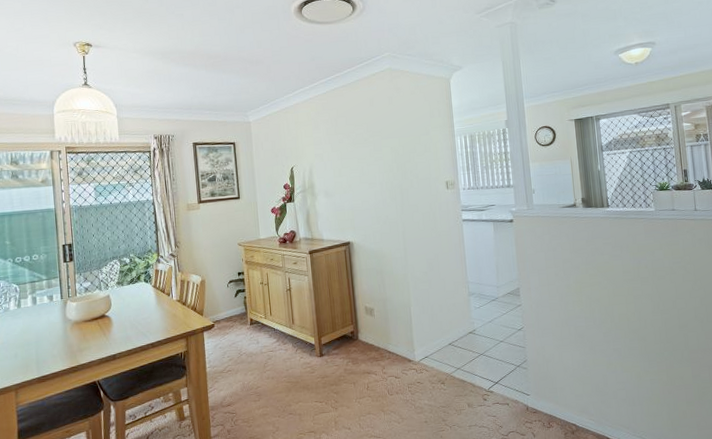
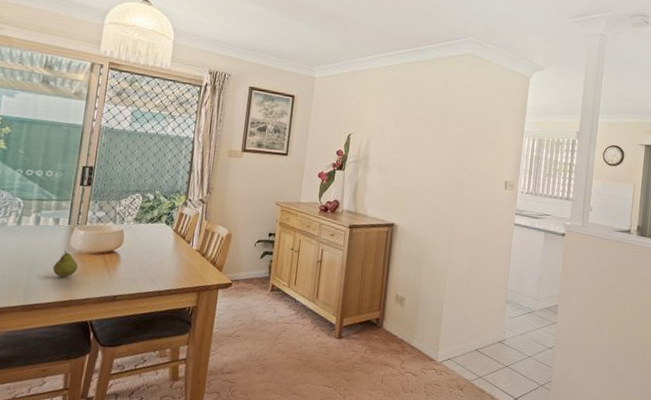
fruit: none [56,322,78,347] -> present [52,250,79,278]

